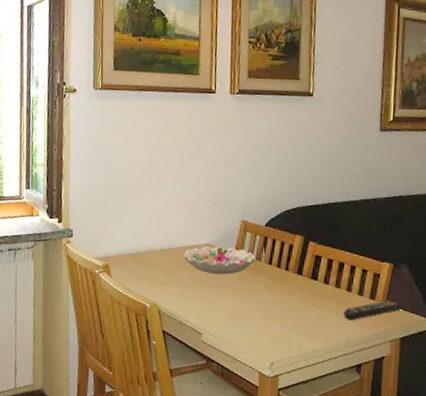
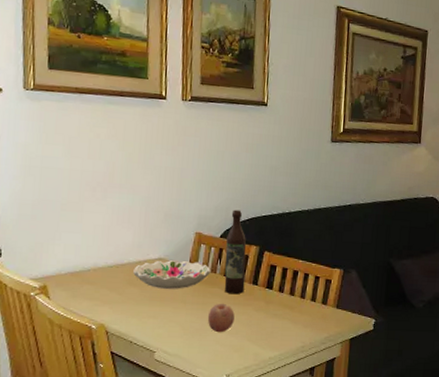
fruit: none [252,290,279,321] -> present [207,303,235,333]
wine bottle: none [269,199,291,283] -> present [224,209,246,295]
remote control: present [344,300,403,321] -> none [298,304,352,326]

